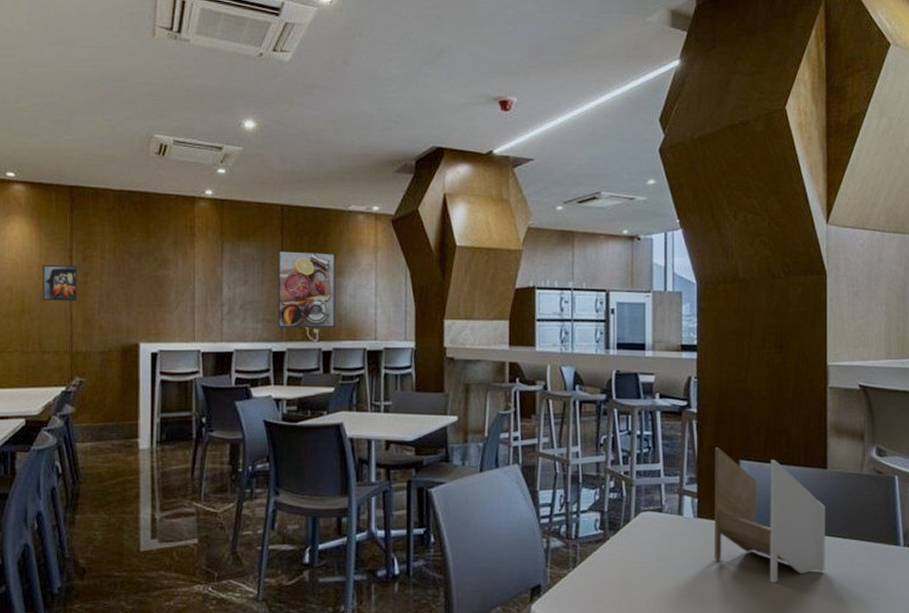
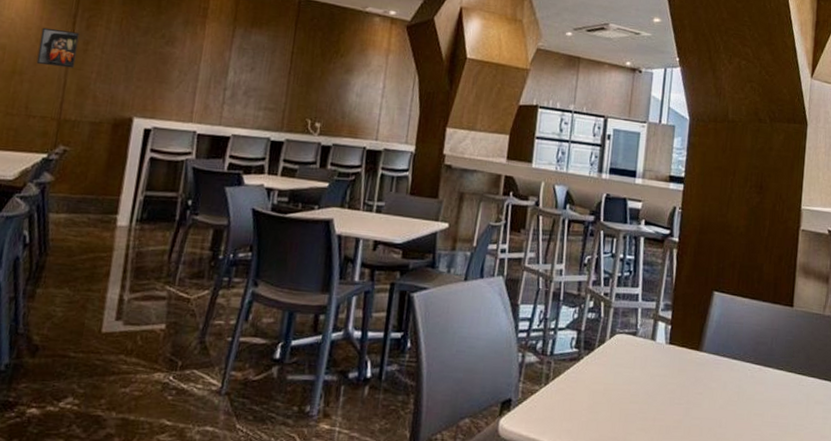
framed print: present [278,250,335,328] -> none [279,41,347,123]
napkin holder: present [714,447,826,583] -> none [681,277,789,414]

